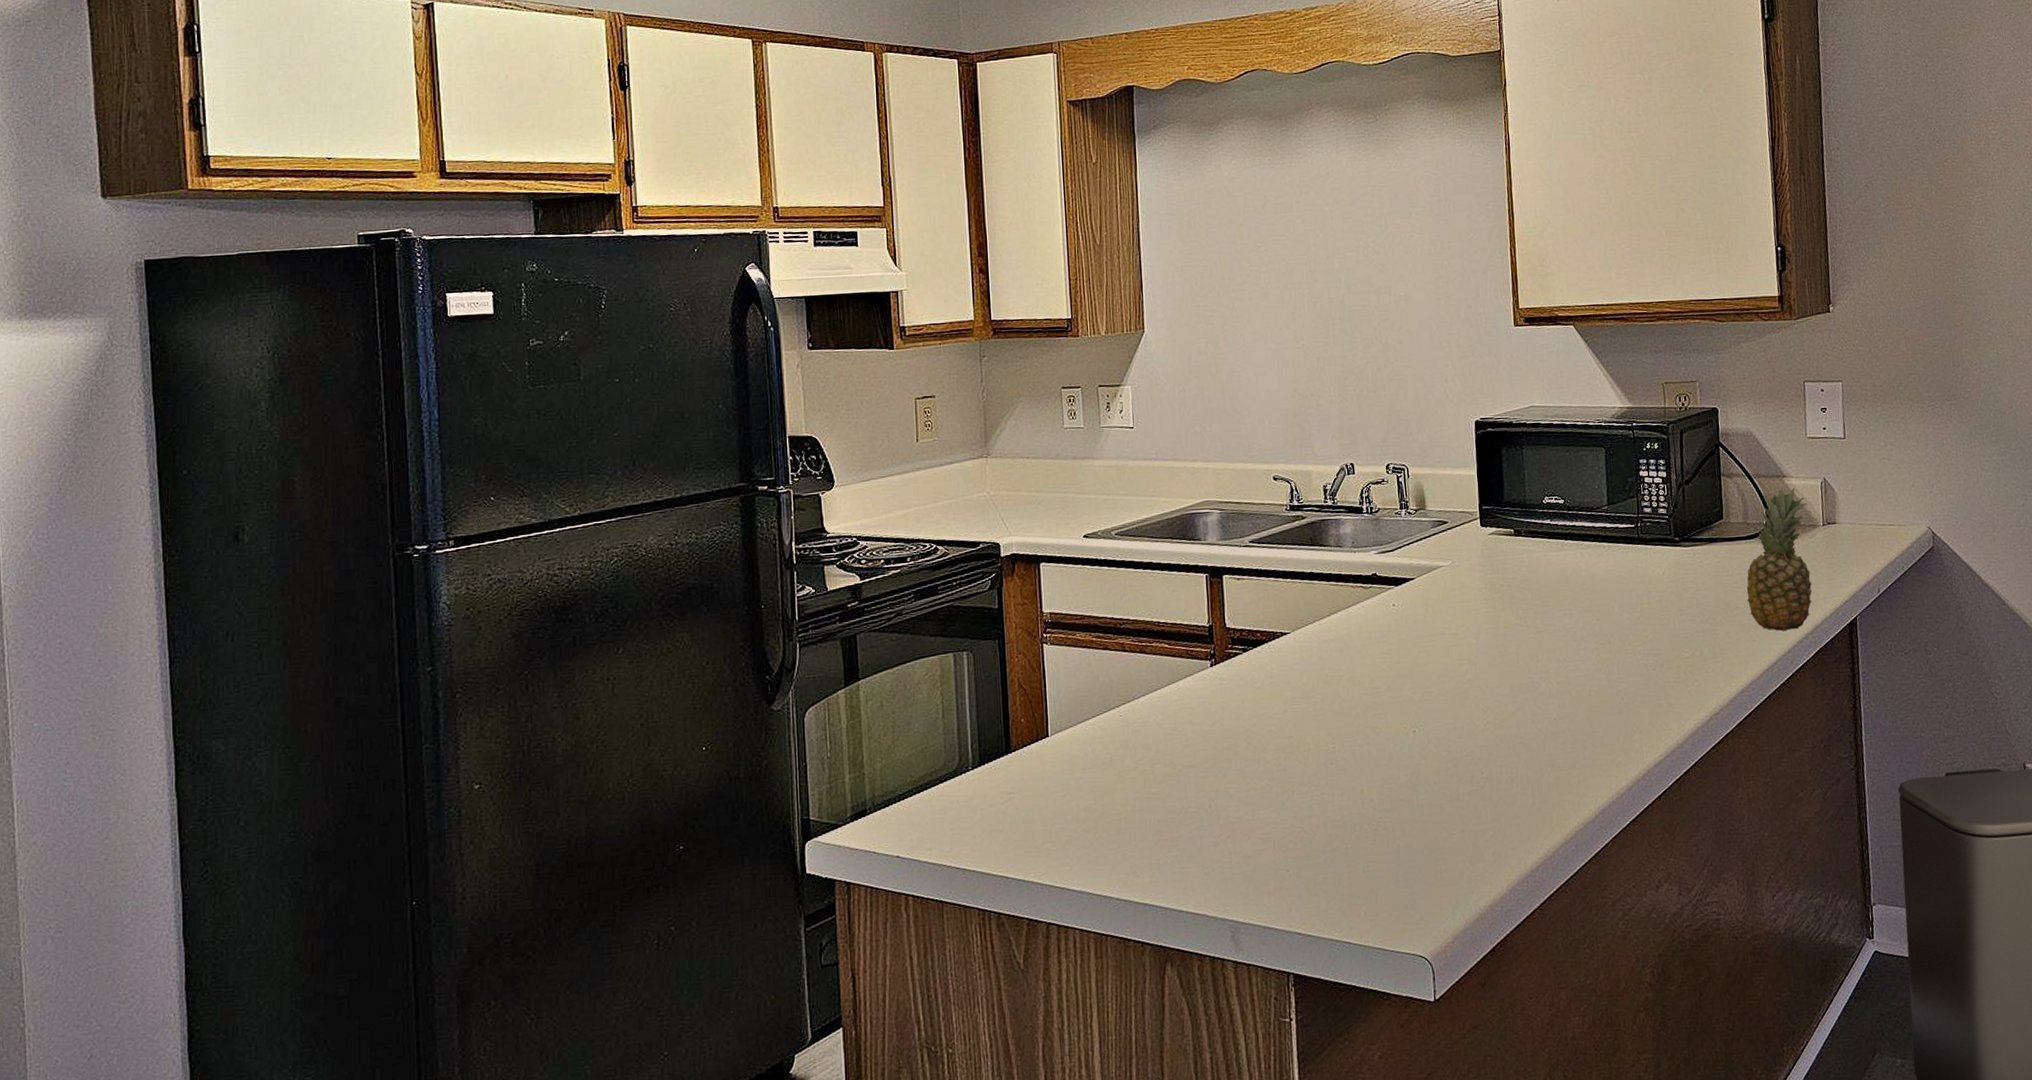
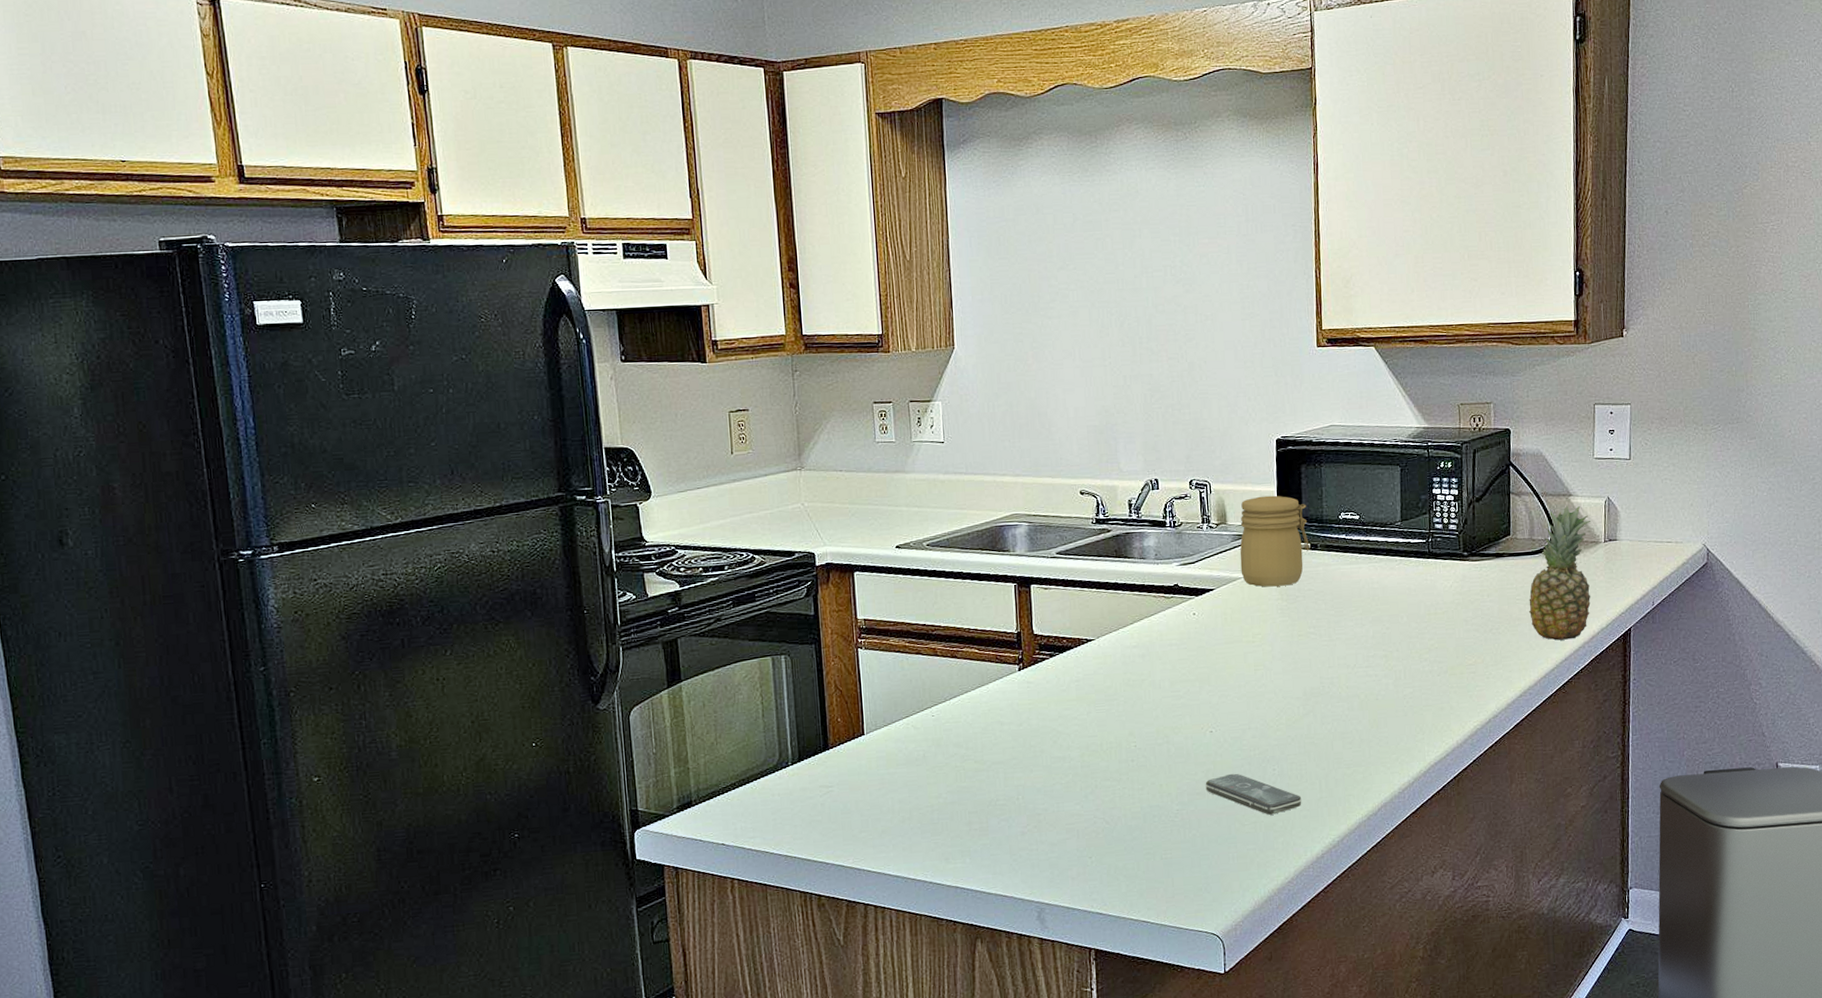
mobile phone: none [1409,777,1513,823] -> present [1205,773,1302,815]
jar: none [1440,479,1513,576] -> present [1240,495,1309,587]

